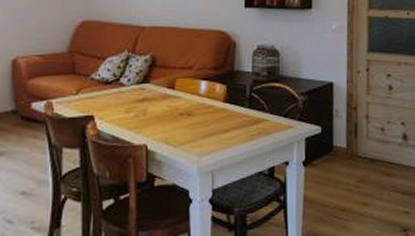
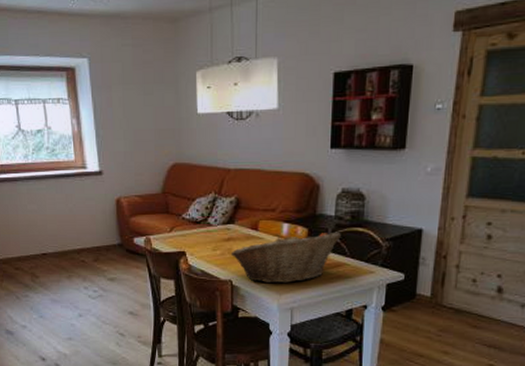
fruit basket: none [145,88,259,146] -> present [230,232,341,284]

